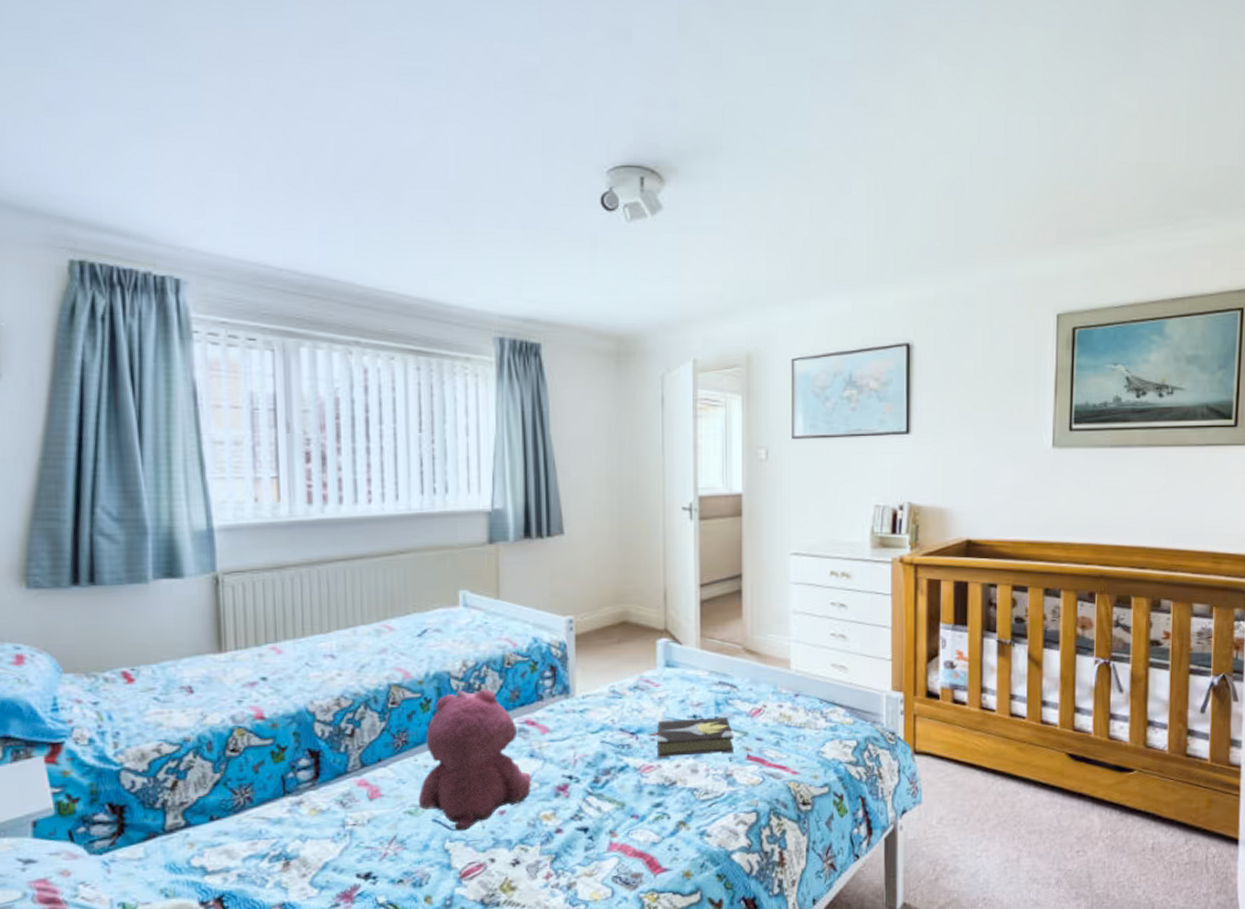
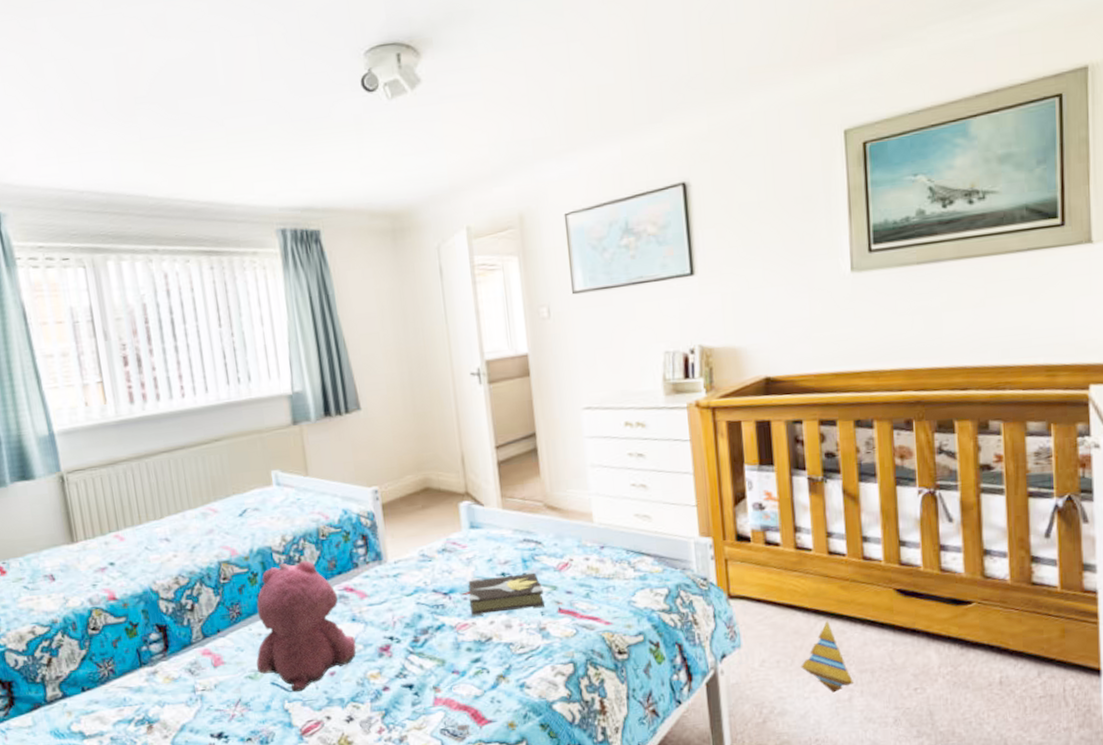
stacking toy: none [975,780,1023,852] -> present [800,620,855,693]

